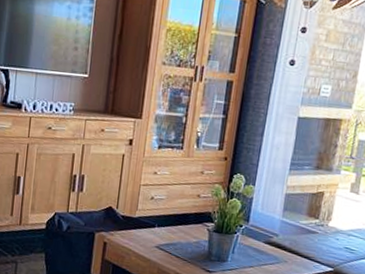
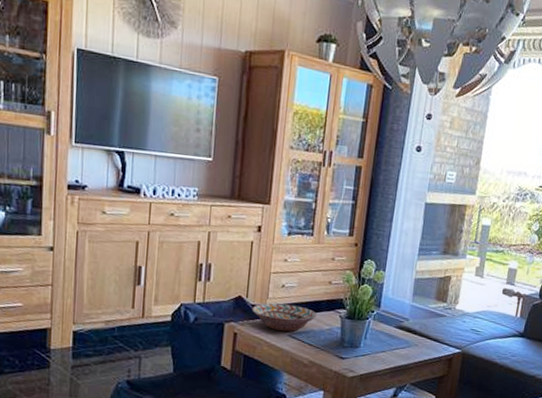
decorative bowl: none [121,214,185,243] -> present [252,303,317,331]

